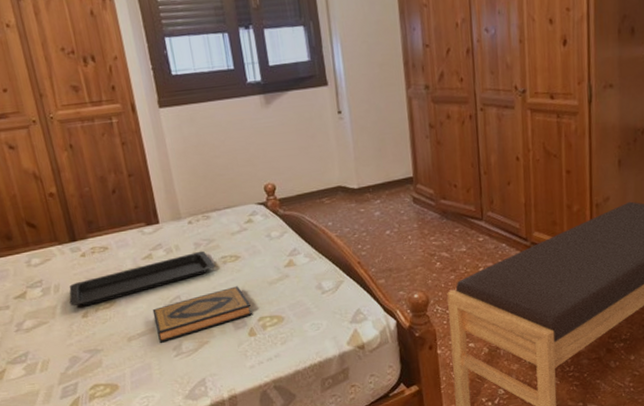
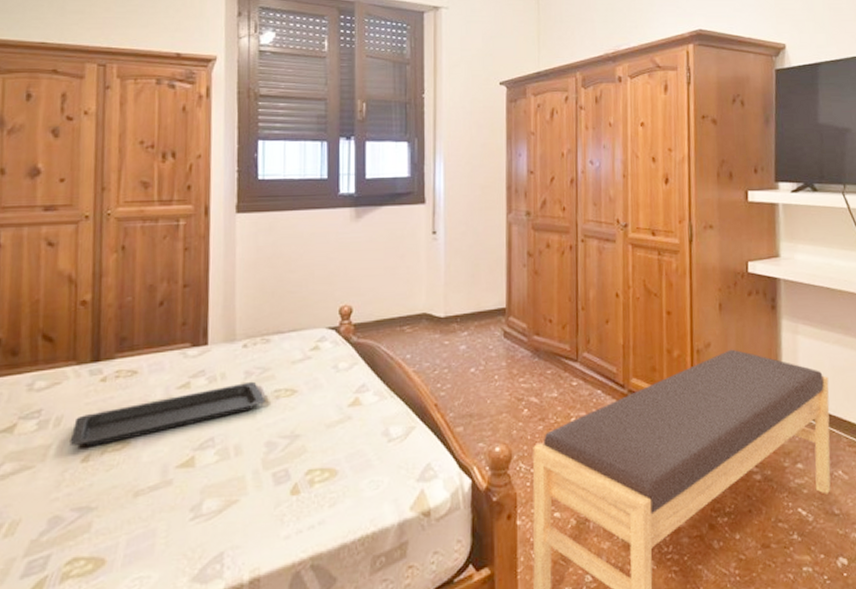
hardback book: present [152,286,252,343] -> none [174,428,299,501]

